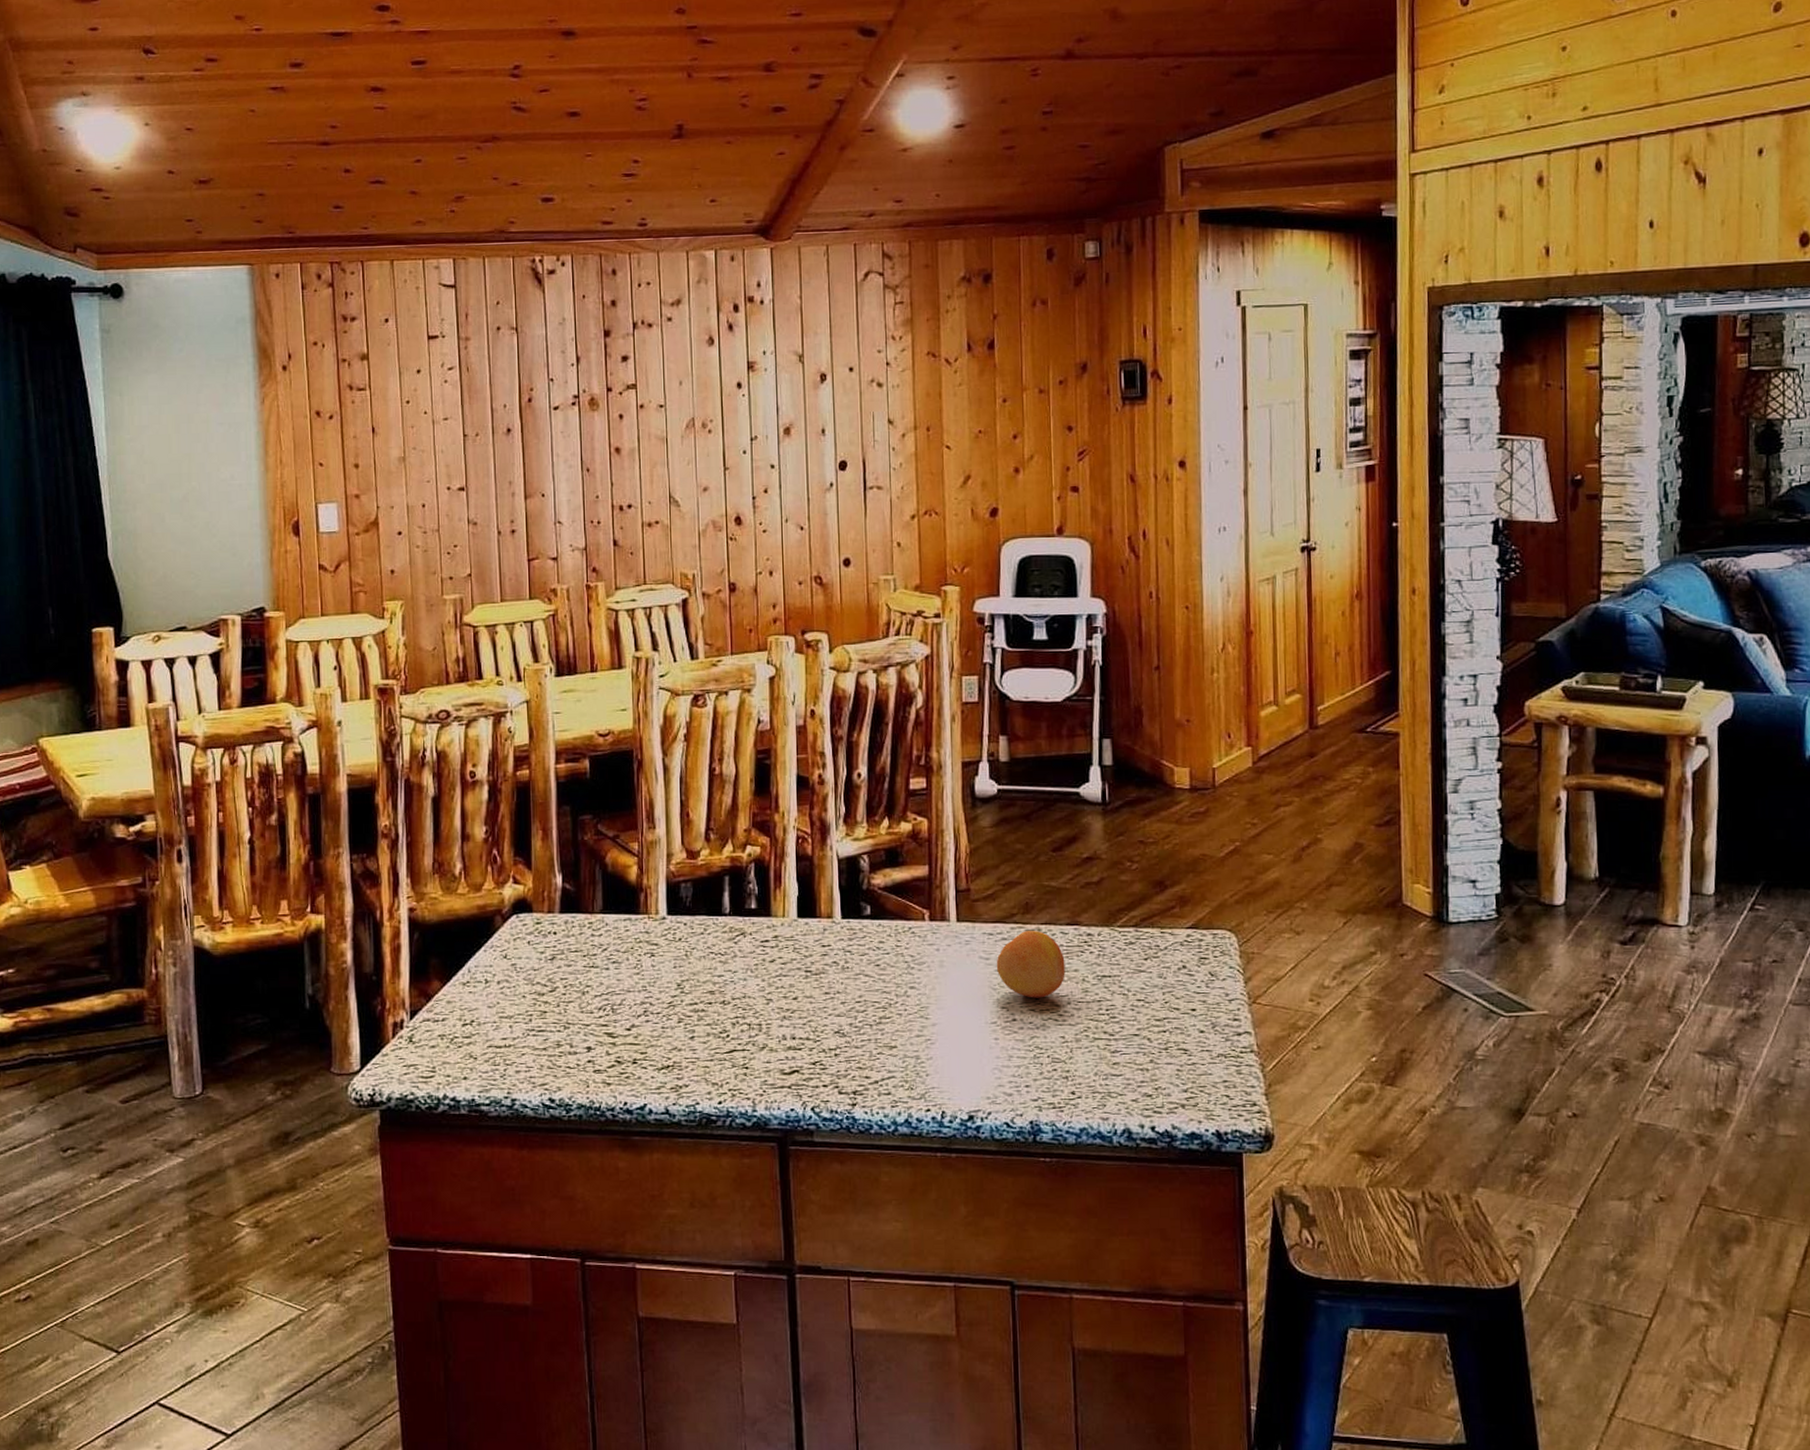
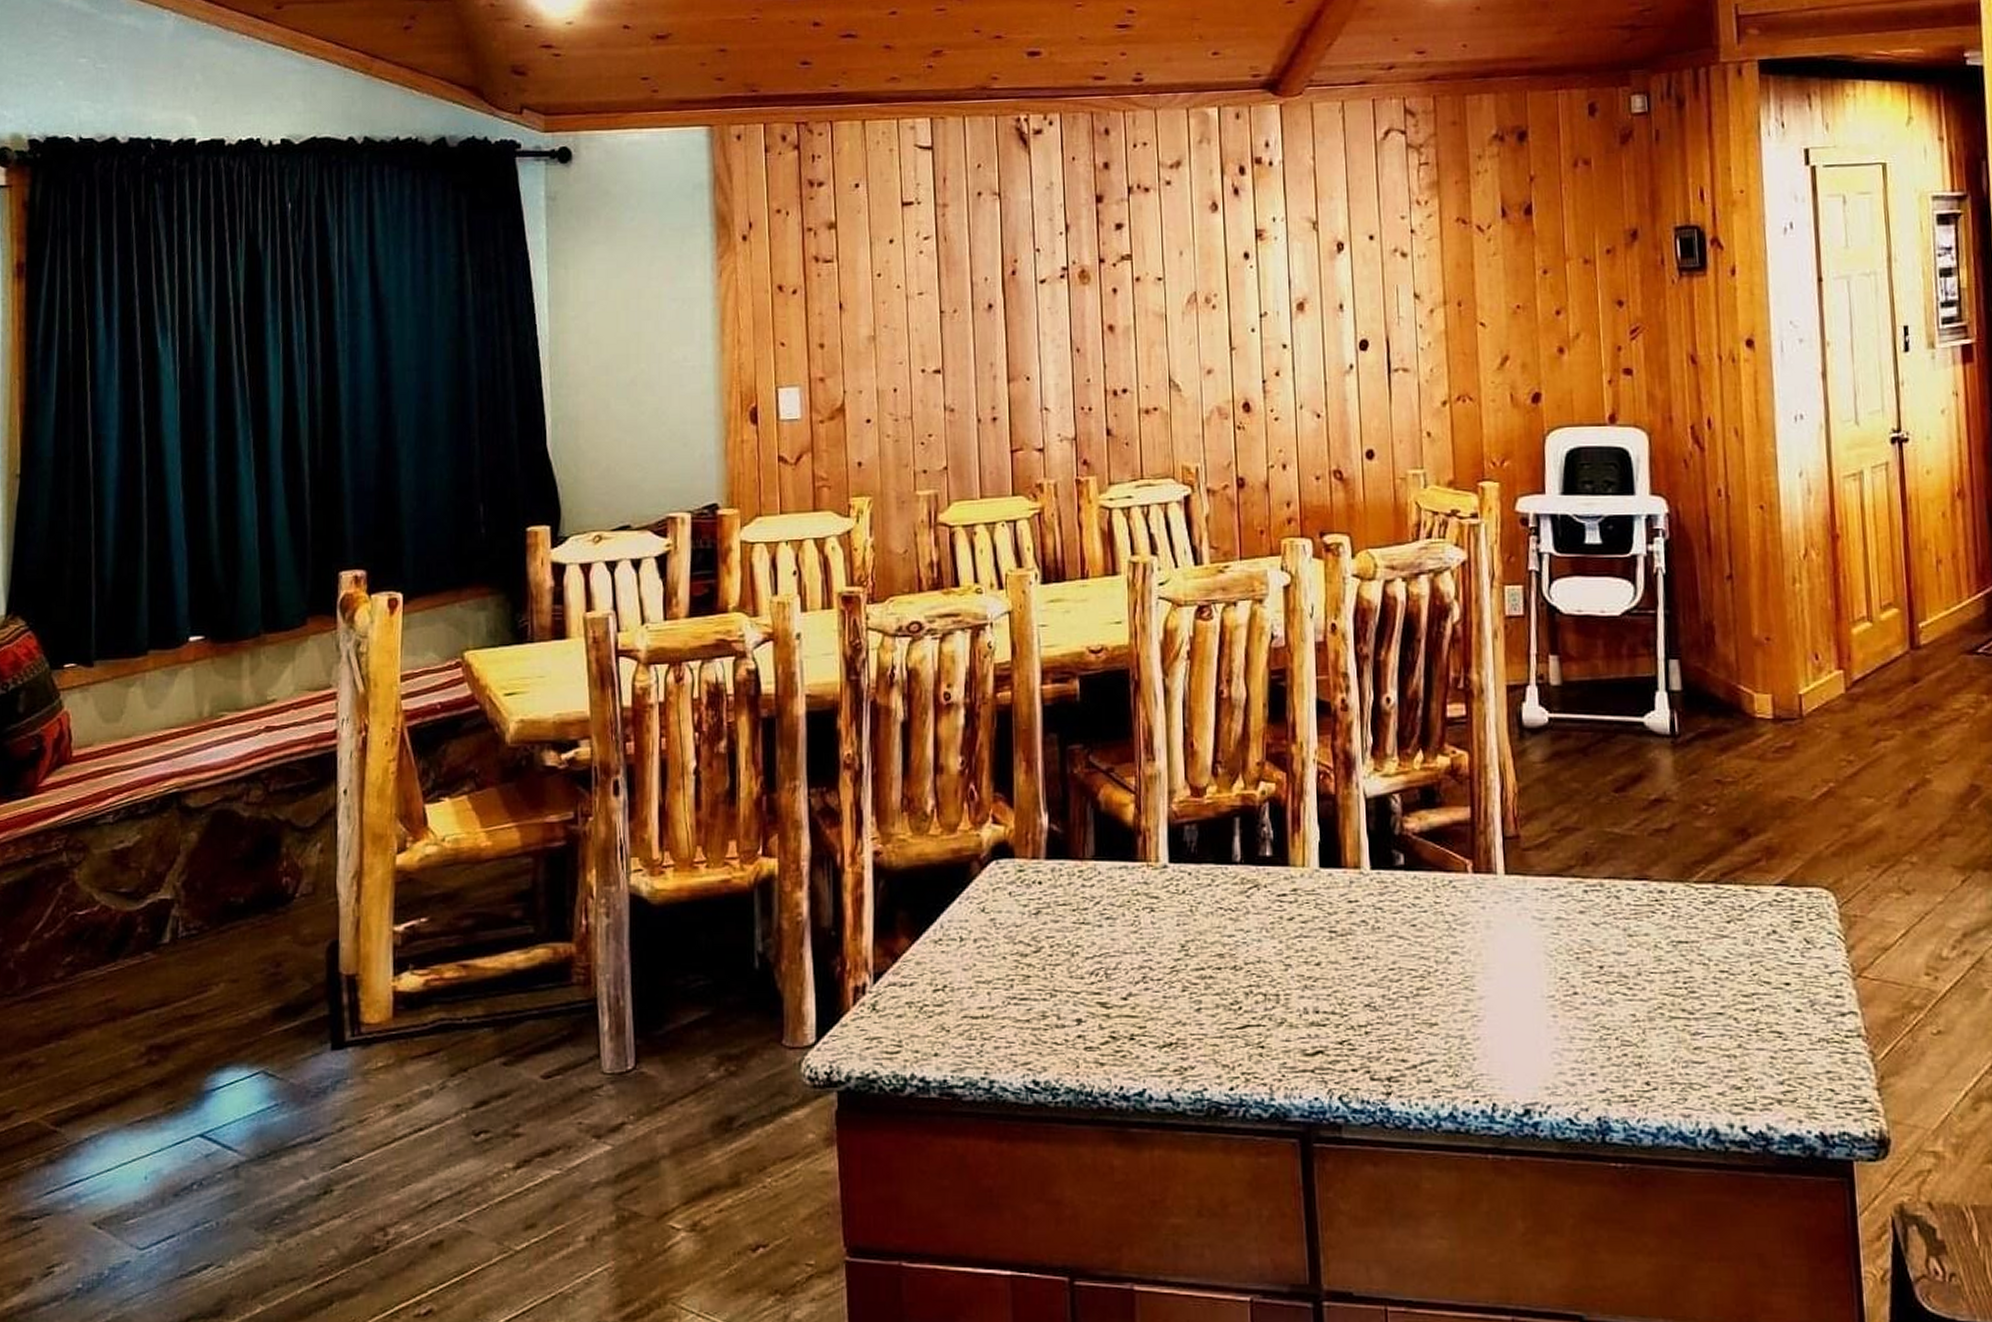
fruit: present [996,930,1065,998] -> none [1552,885,1634,968]

